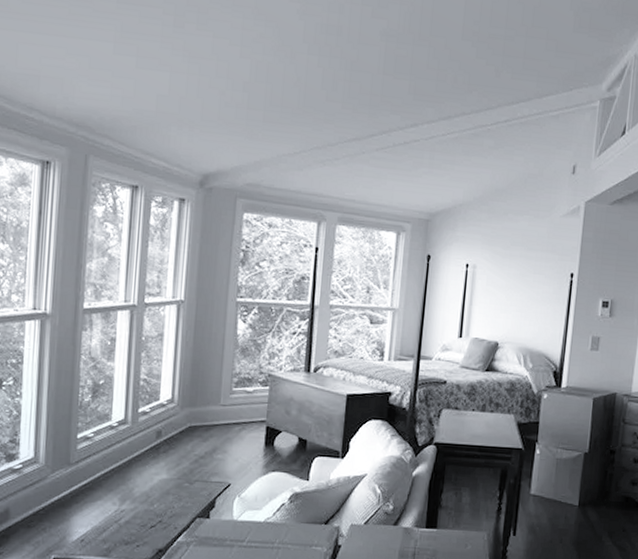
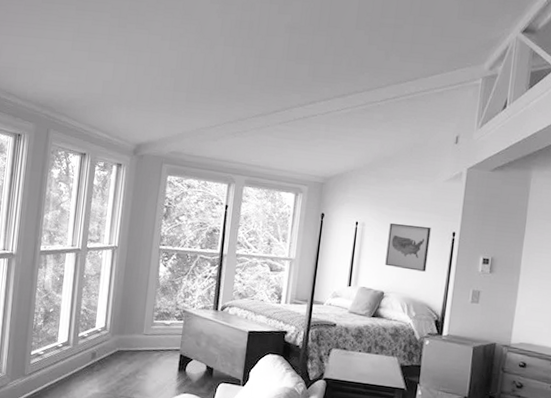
wall art: none [499,264,548,318] -> present [385,223,431,272]

